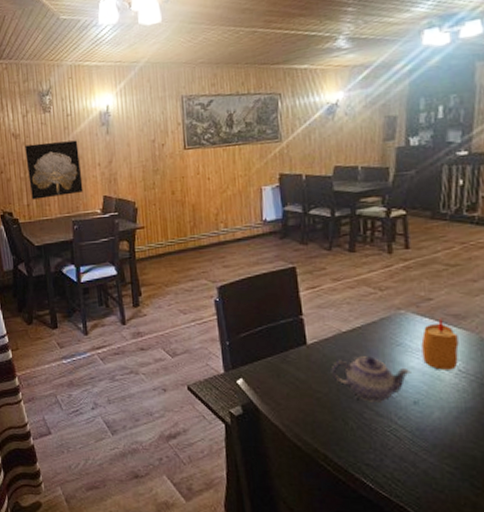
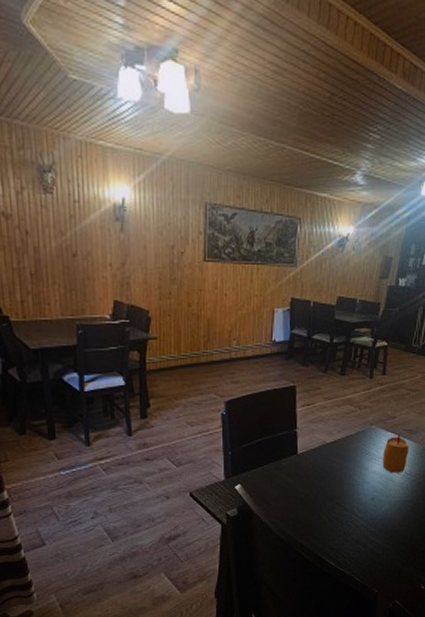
wall art: present [25,140,83,200] -> none [19,229,91,296]
teapot: present [331,356,411,402] -> none [314,463,373,500]

